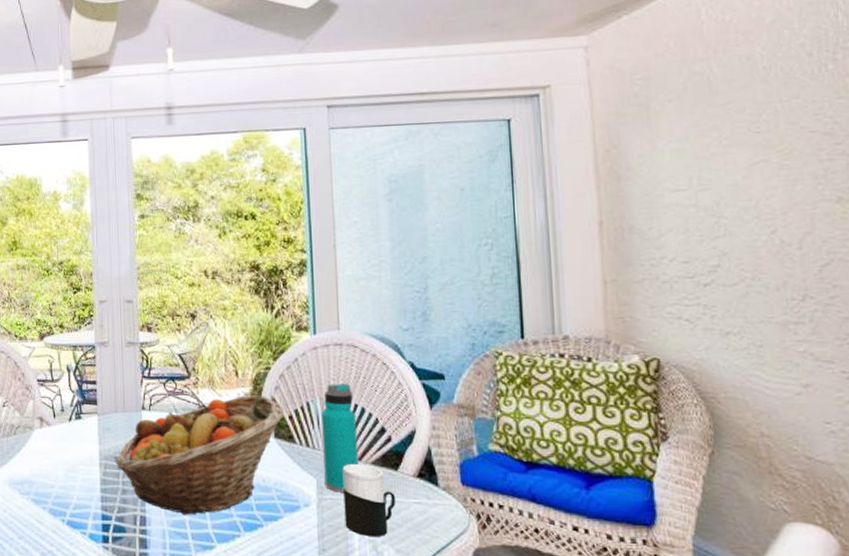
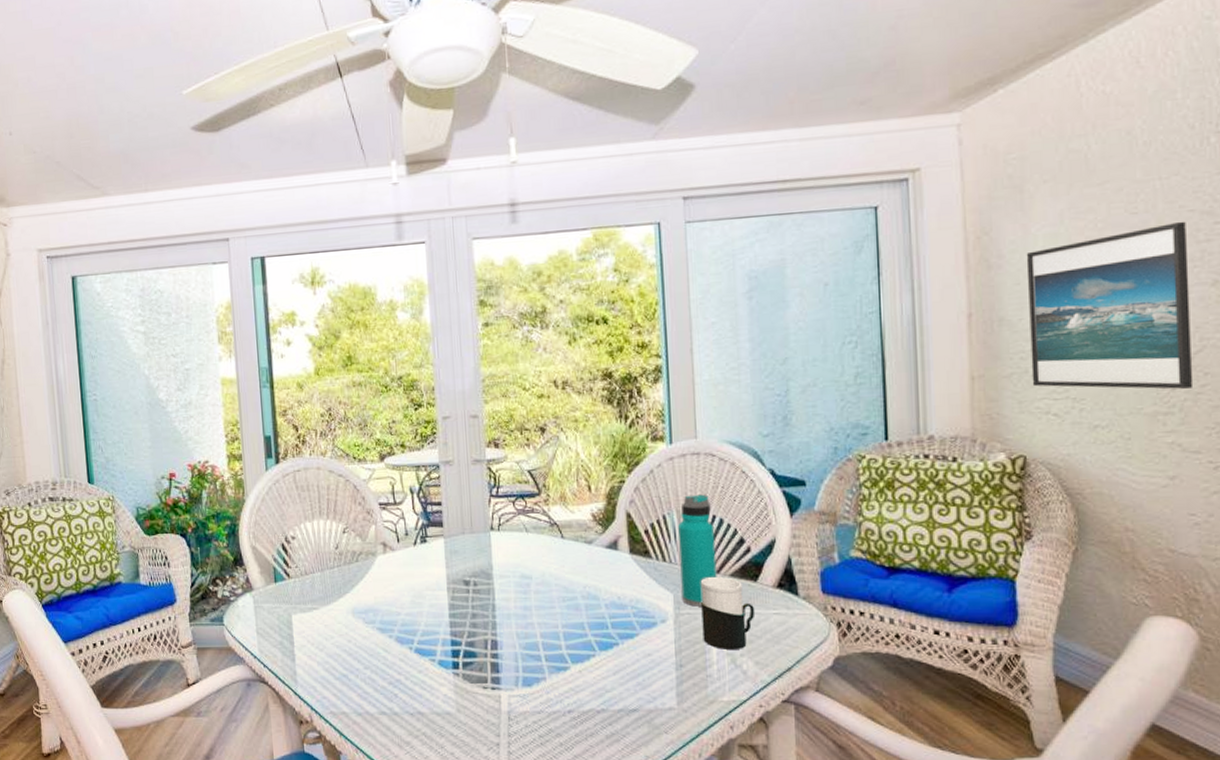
fruit basket: present [115,395,285,515] -> none [464,510,640,637]
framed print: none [653,141,823,300] -> present [1026,221,1194,390]

